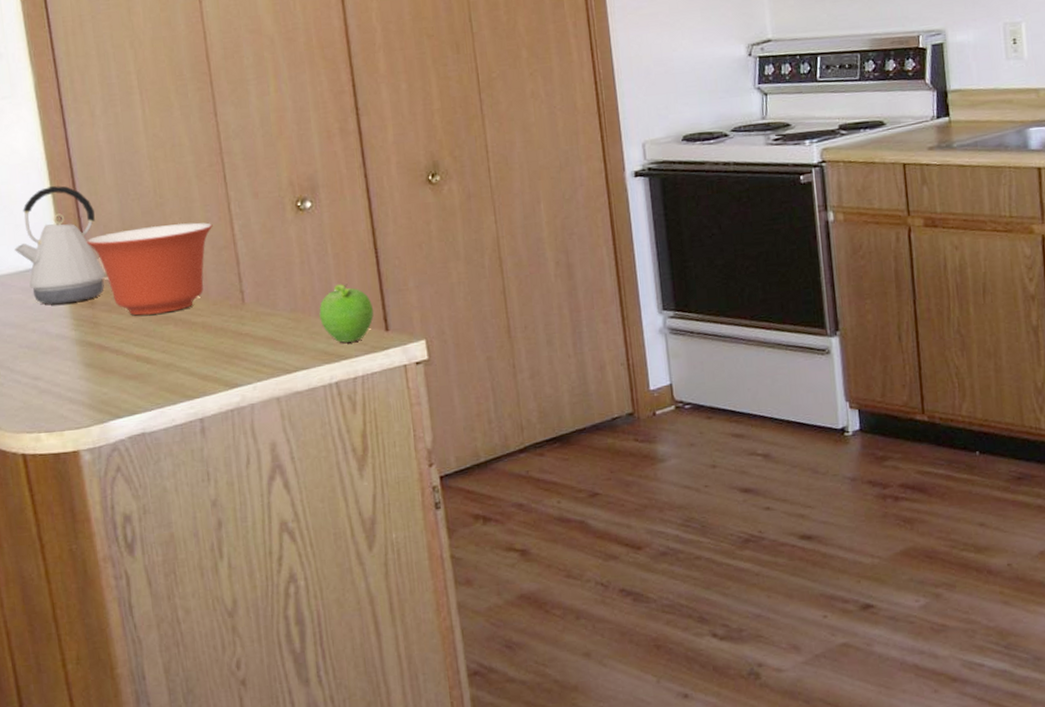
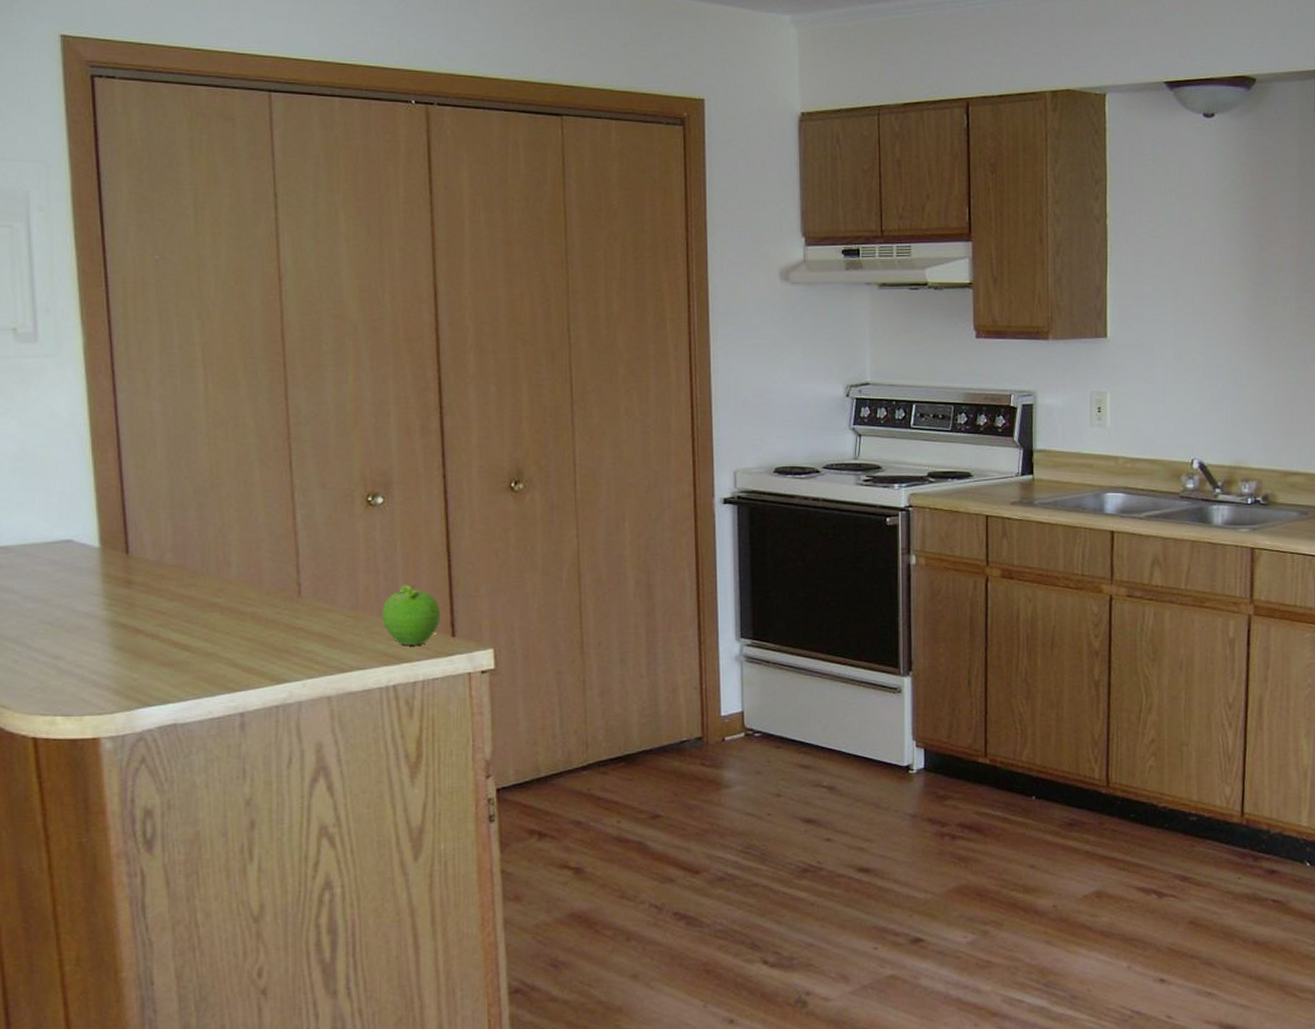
kettle: present [15,185,108,305] -> none [44,454,150,581]
mixing bowl: present [86,222,213,316] -> none [128,508,273,600]

